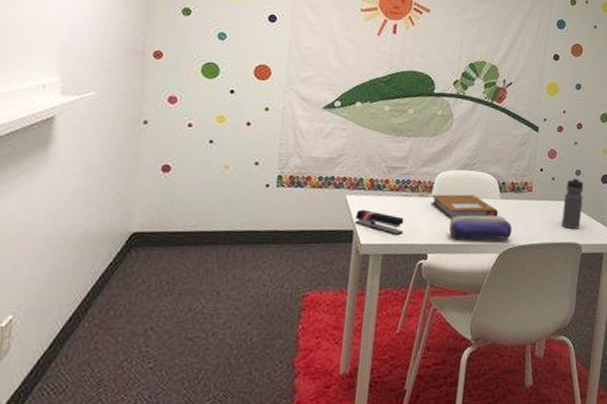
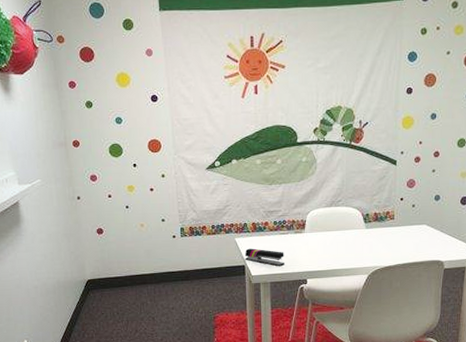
notebook: present [431,194,499,220] -> none [305,228,365,250]
pencil case: present [449,215,513,240] -> none [322,243,379,266]
water bottle: present [561,177,584,229] -> none [424,202,444,248]

